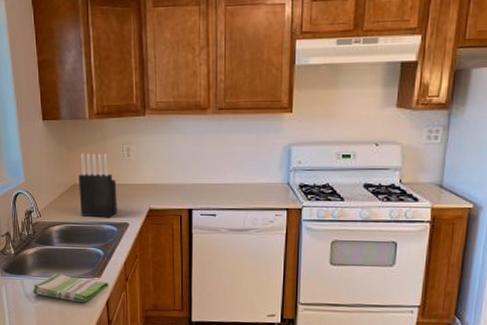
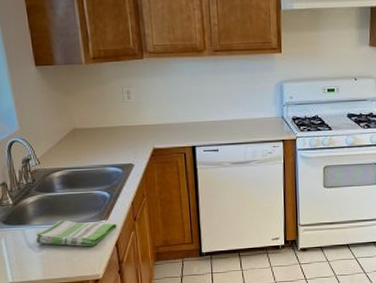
knife block: present [78,153,117,218] -> none [78,96,121,161]

